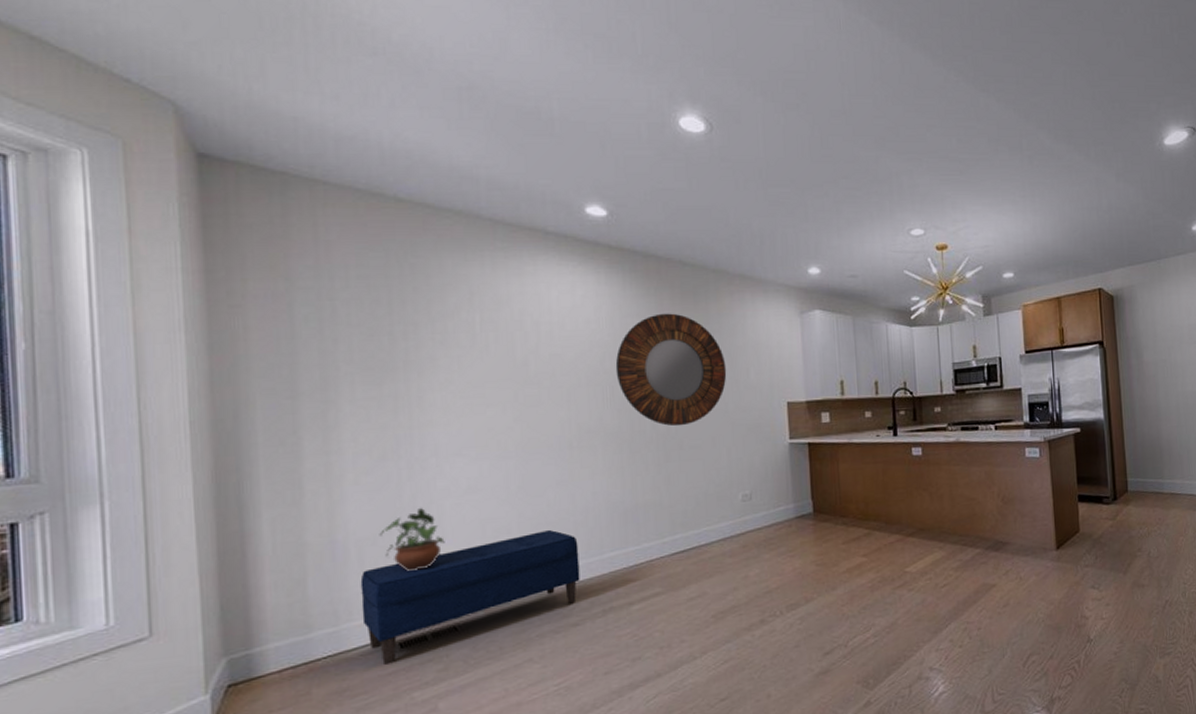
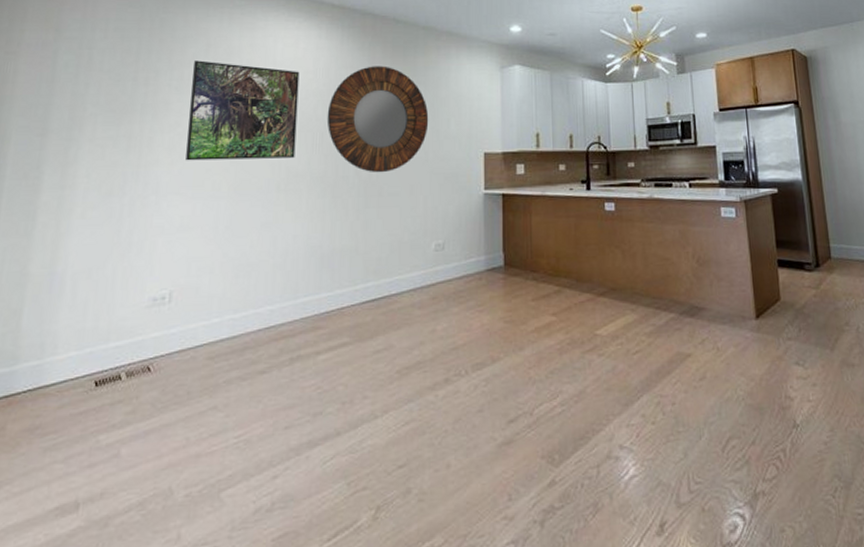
bench: present [360,529,580,665] -> none [65,271,275,403]
potted plant: present [379,507,445,571] -> none [94,243,152,306]
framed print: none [458,311,585,421] -> present [186,60,300,161]

